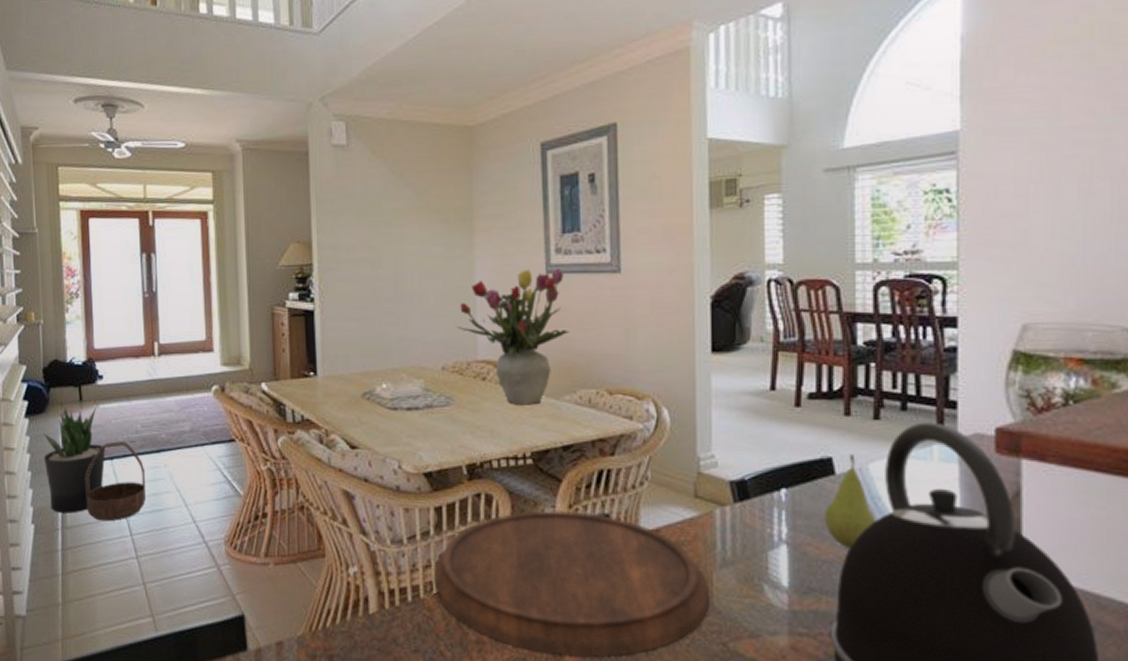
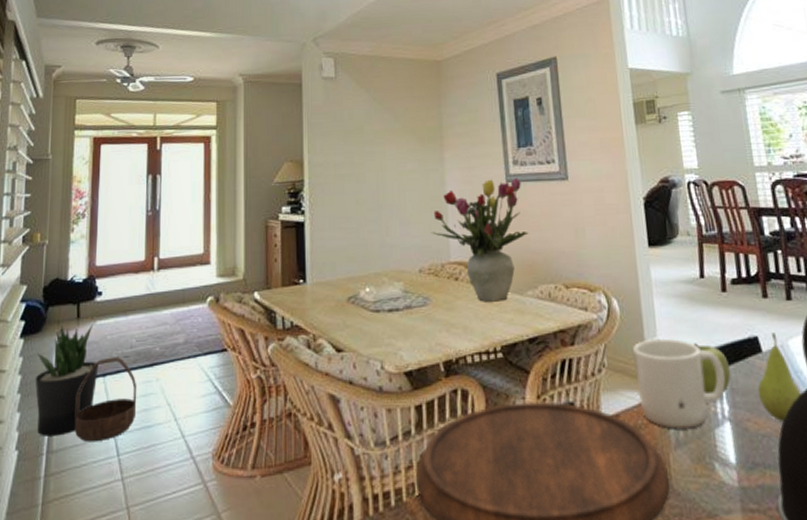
mug: none [681,453,786,550] -> present [632,338,726,430]
fruit: none [754,461,795,516] -> present [694,343,731,395]

